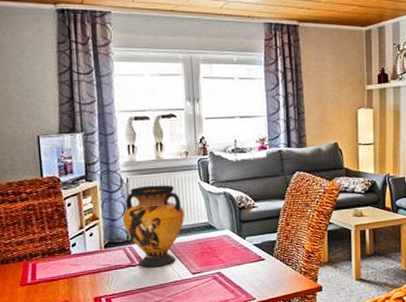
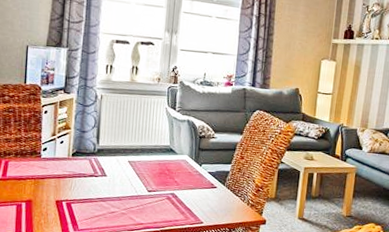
vase: present [122,185,185,267] -> none [92,104,149,180]

